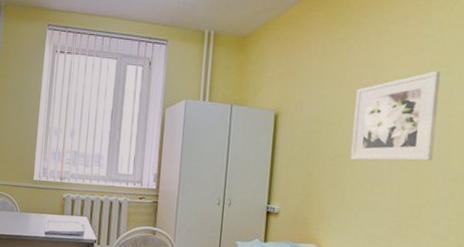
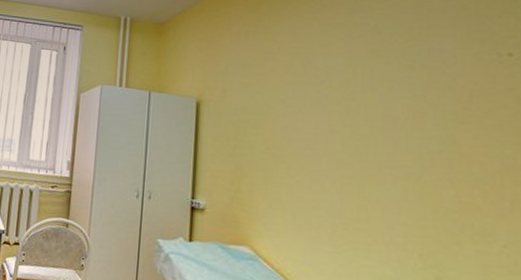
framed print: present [350,70,442,161] -> none [282,60,379,157]

